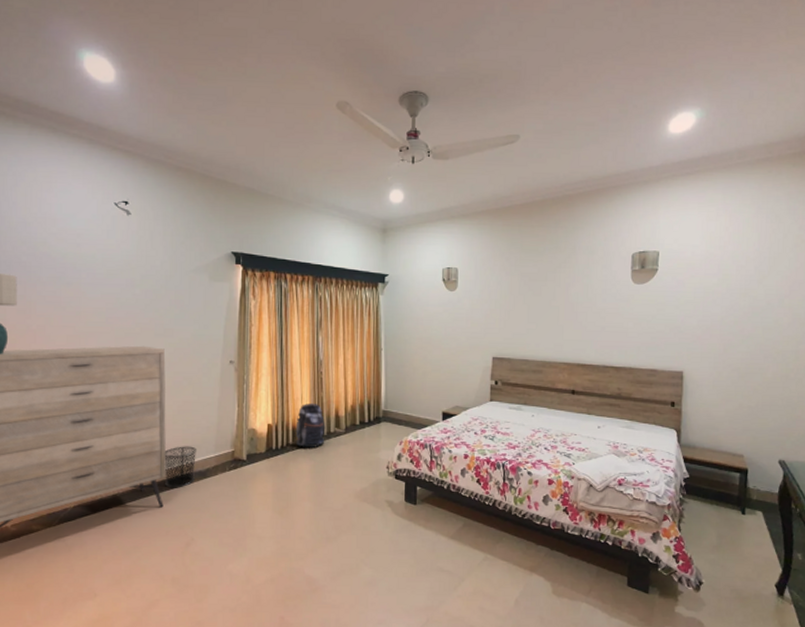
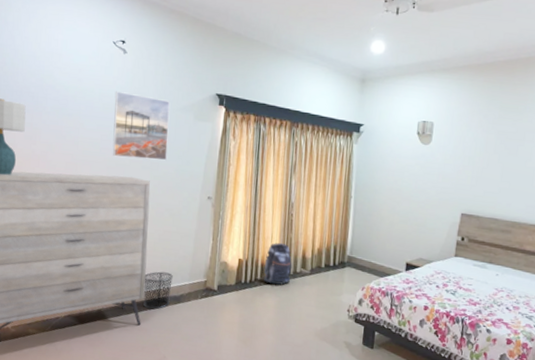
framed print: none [119,255,183,326] -> present [112,91,170,161]

